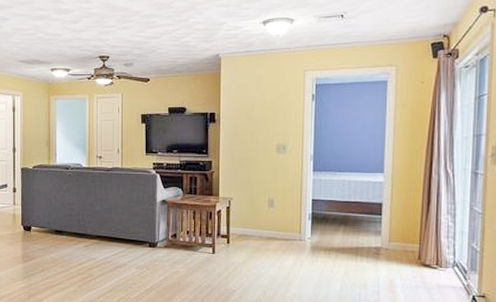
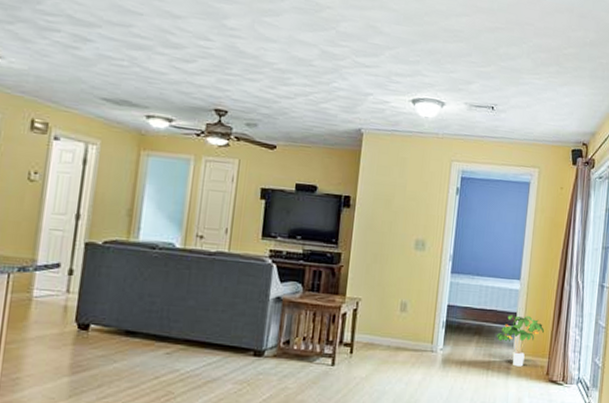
potted plant: none [362,205,413,252] -> present [496,315,544,367]

